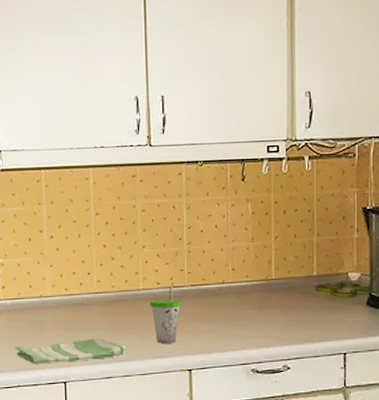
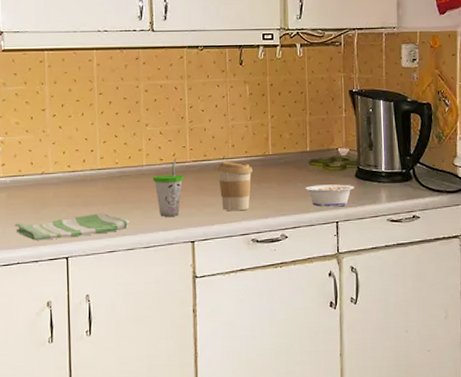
coffee cup: none [217,285,254,339] -> present [218,160,252,211]
legume: none [301,311,365,337] -> present [297,183,354,208]

